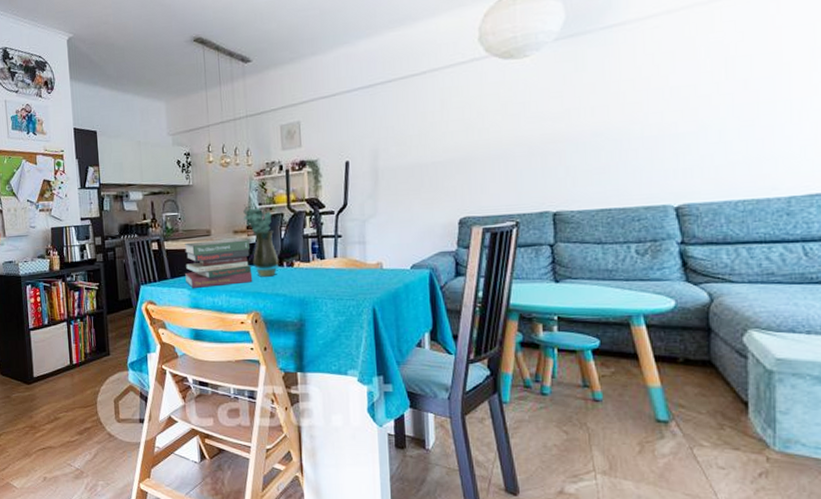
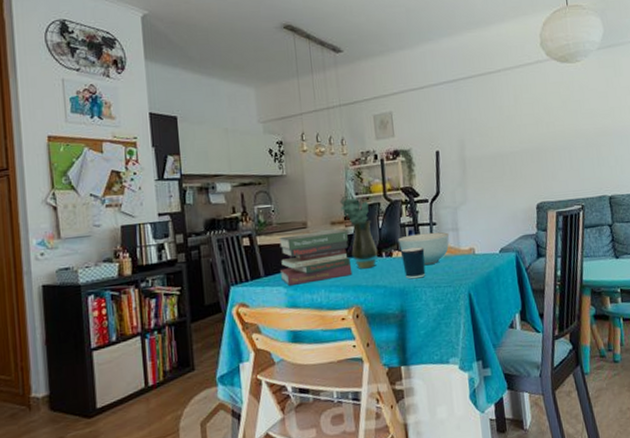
bowl: none [300,244,356,276] -> present [397,232,450,265]
mug: none [302,258,328,290] -> present [400,246,426,280]

